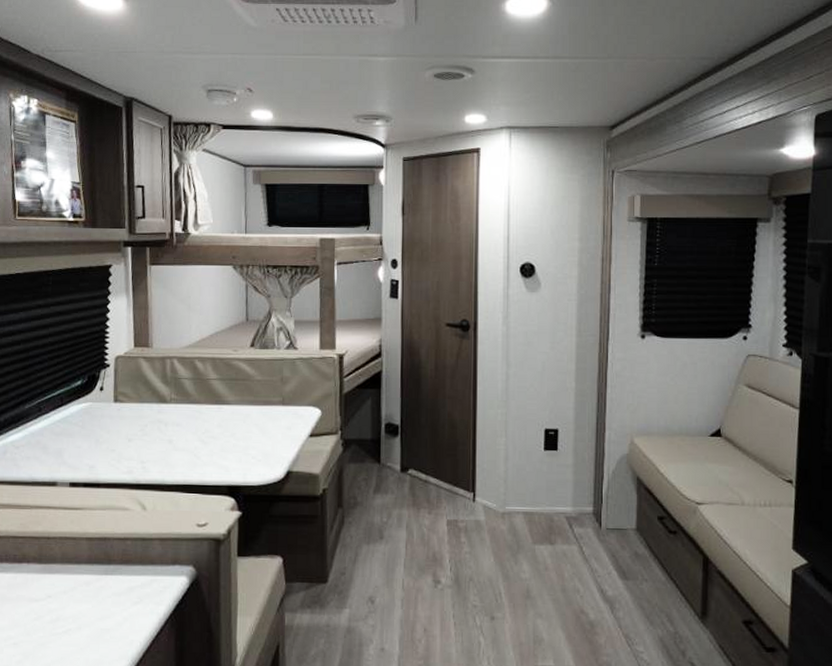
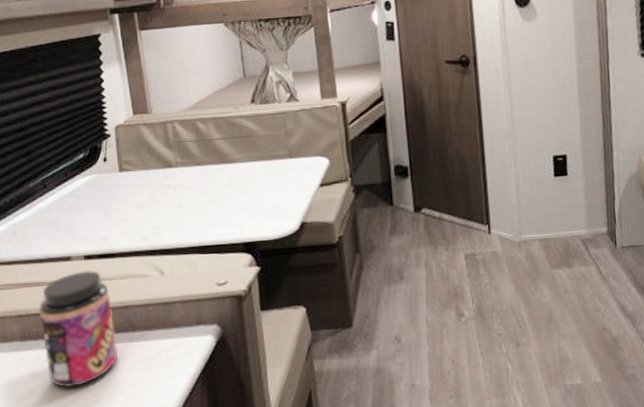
jar: none [18,497,92,616] -> present [39,270,118,388]

